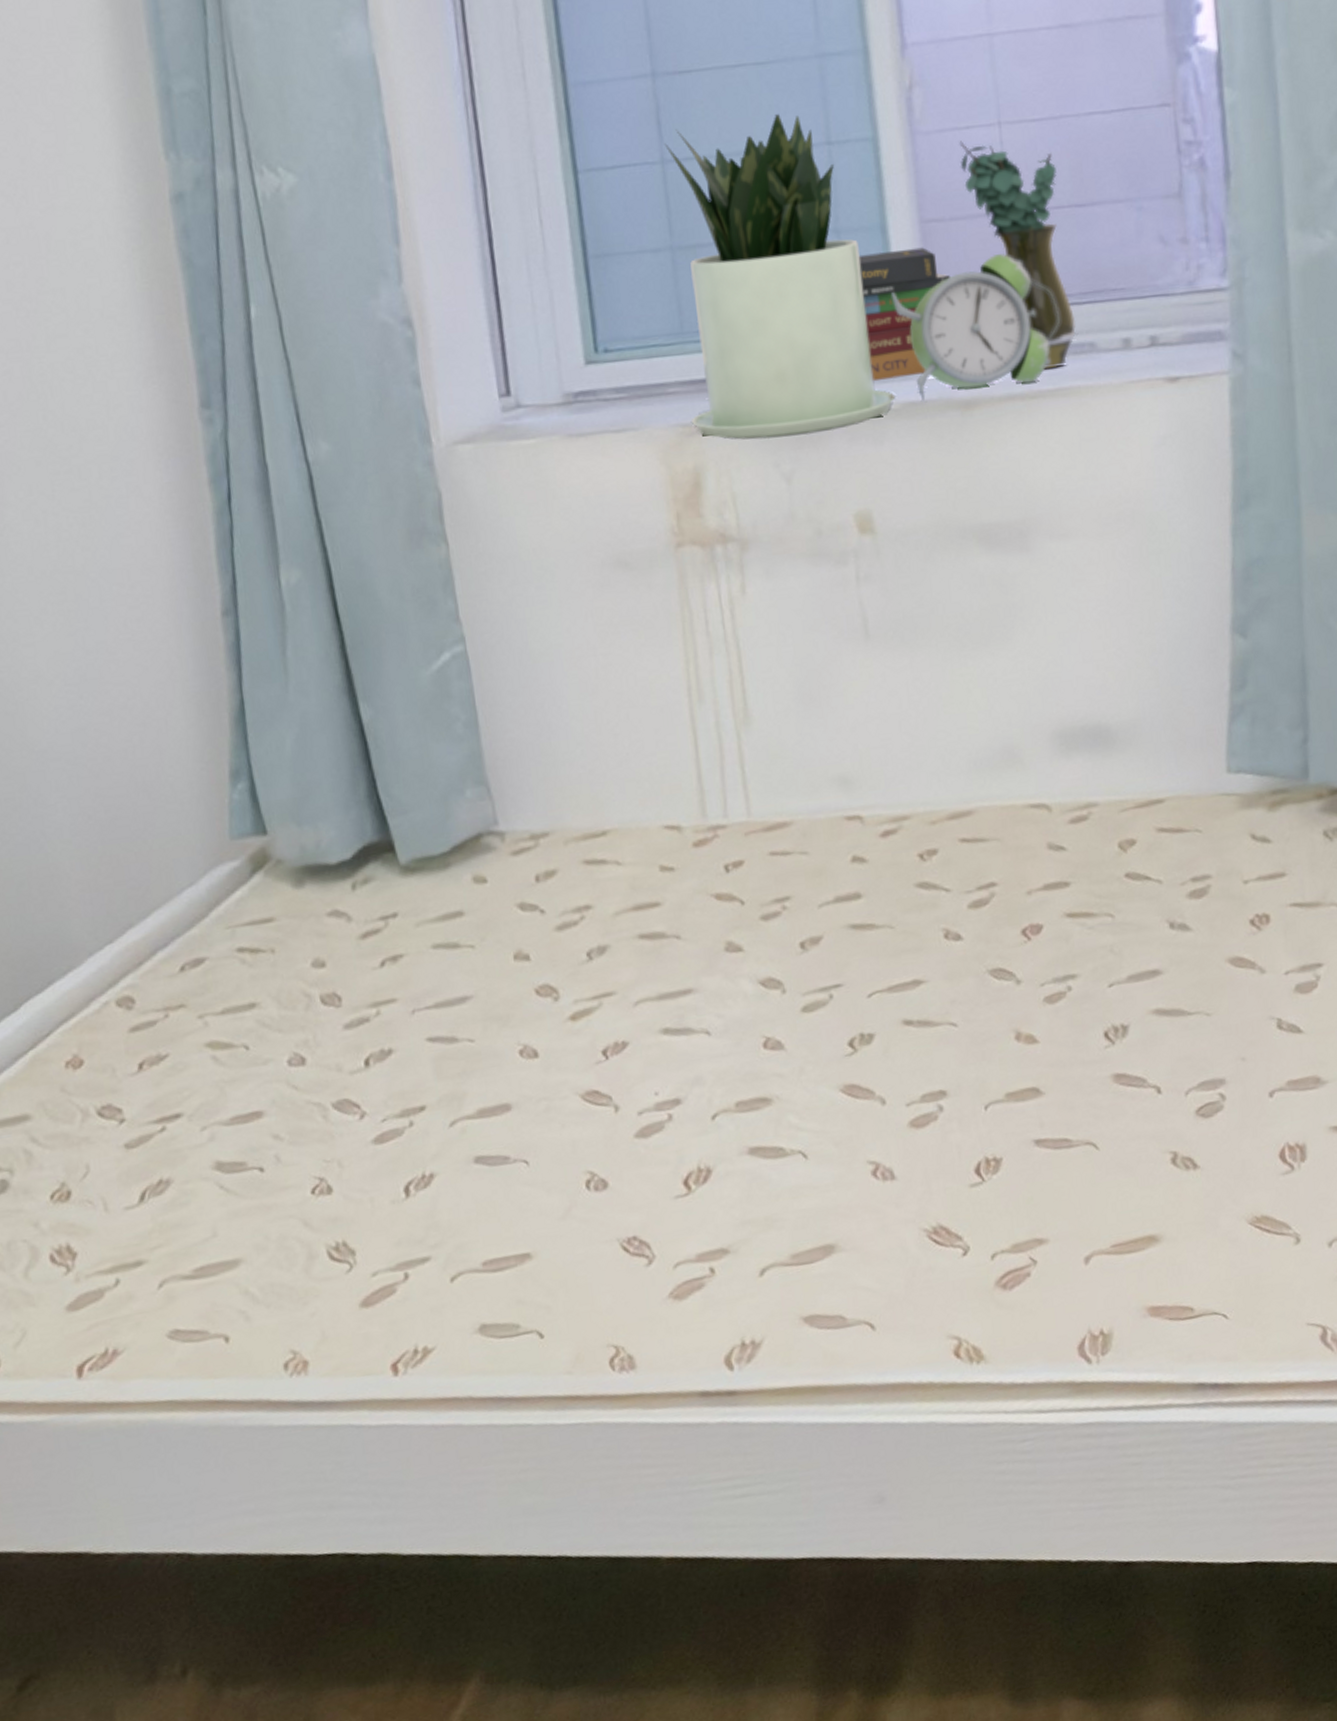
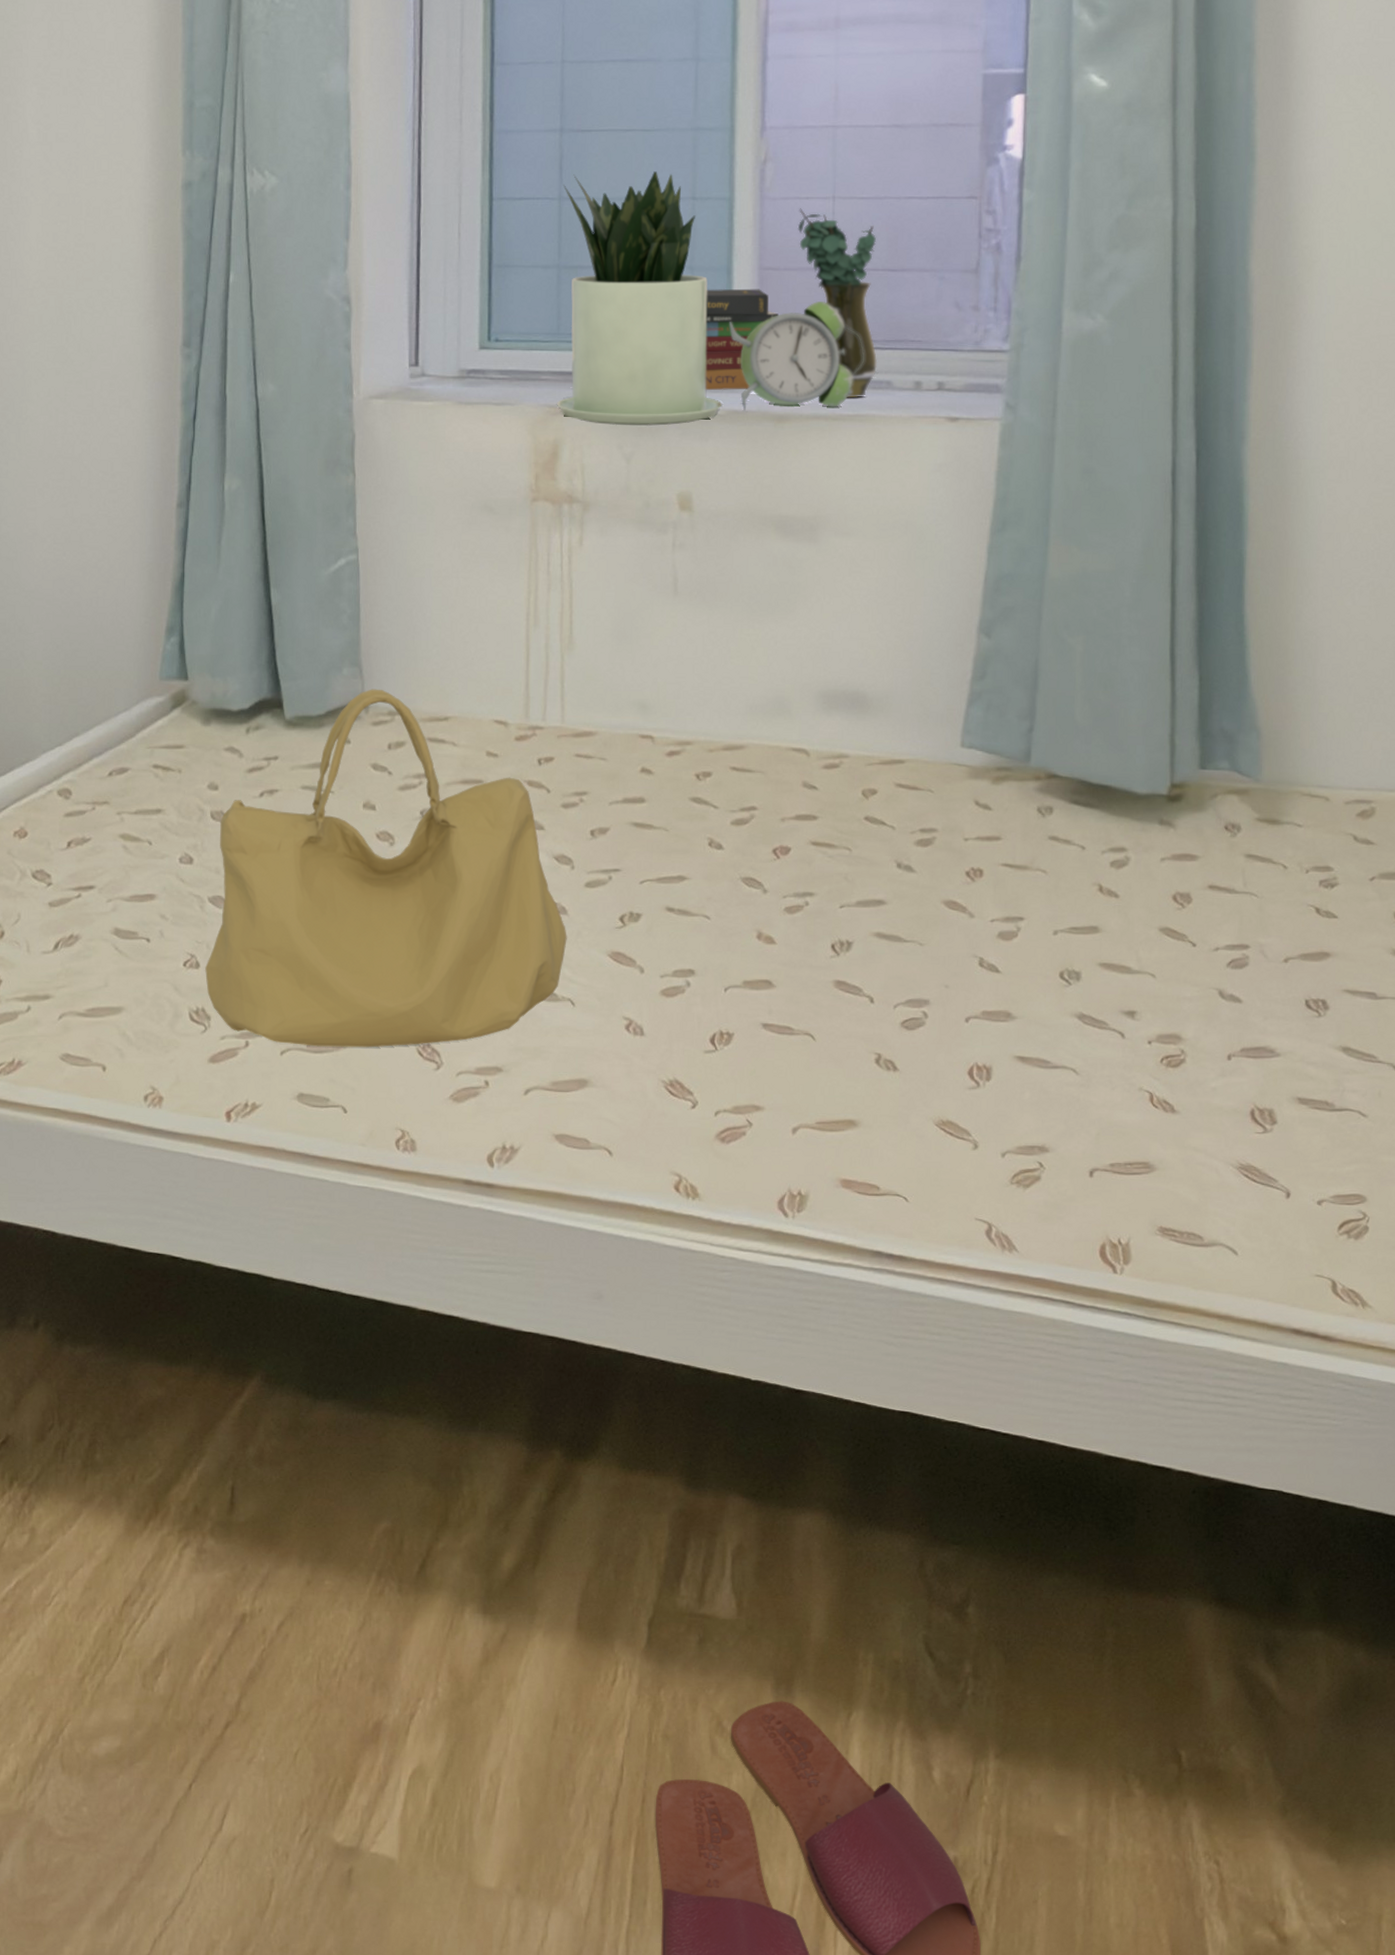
handbag: none [334,808,788,1268] -> present [205,689,567,1048]

